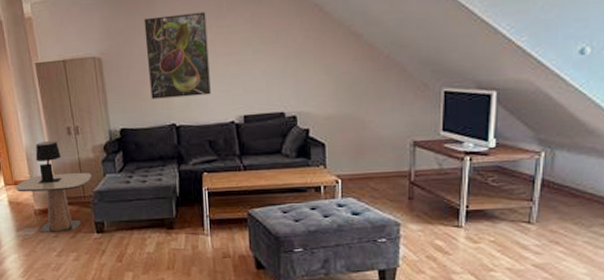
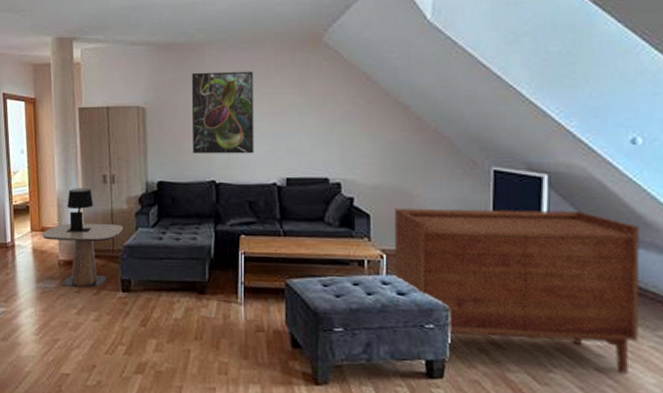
sideboard: none [348,124,581,268] -> present [394,208,640,375]

